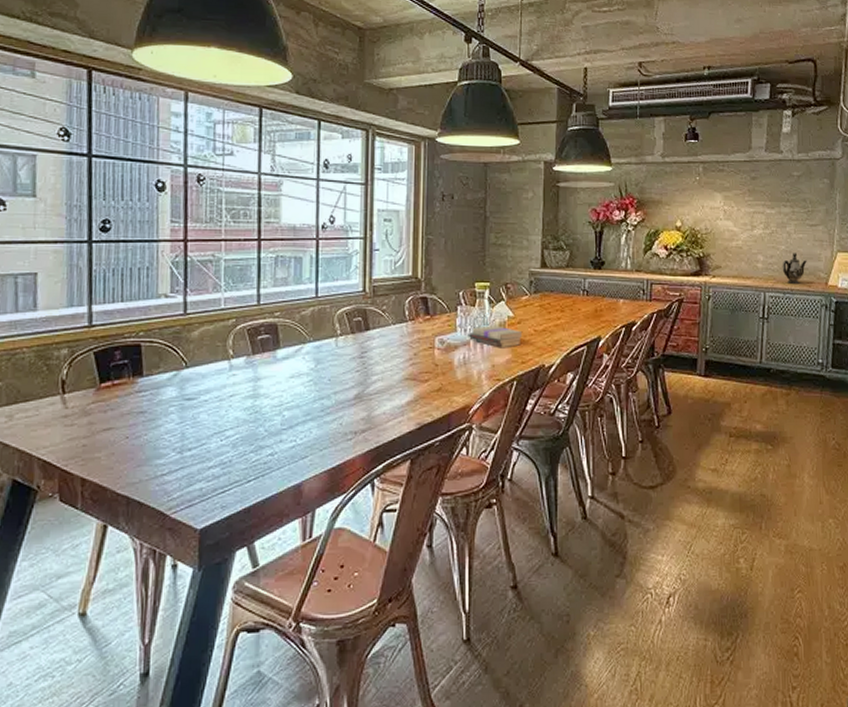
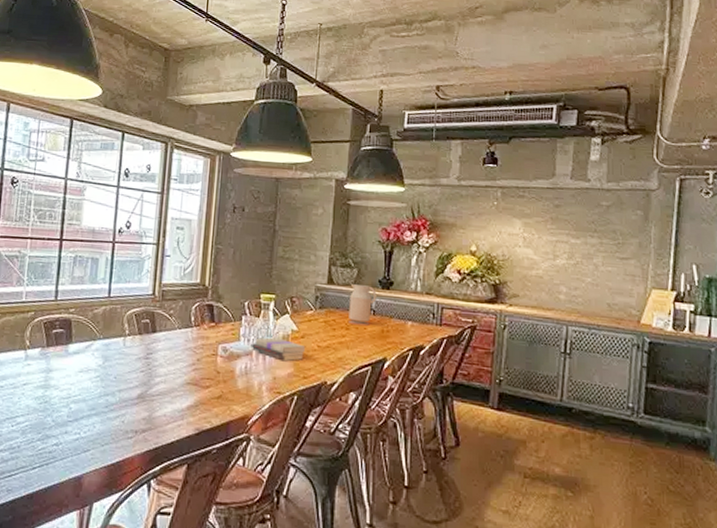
water jug: none [562,265,589,308] -> present [347,283,377,327]
teapot: present [782,253,807,284] -> none [587,286,616,320]

